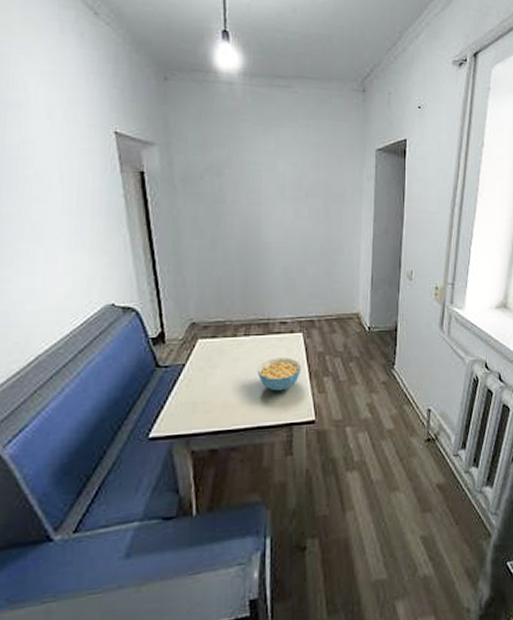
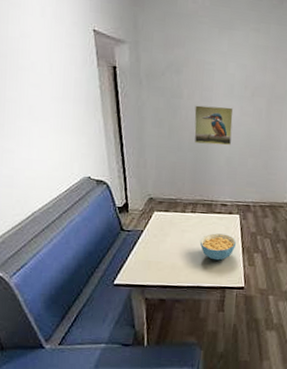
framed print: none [241,210,287,255] -> present [194,105,234,146]

